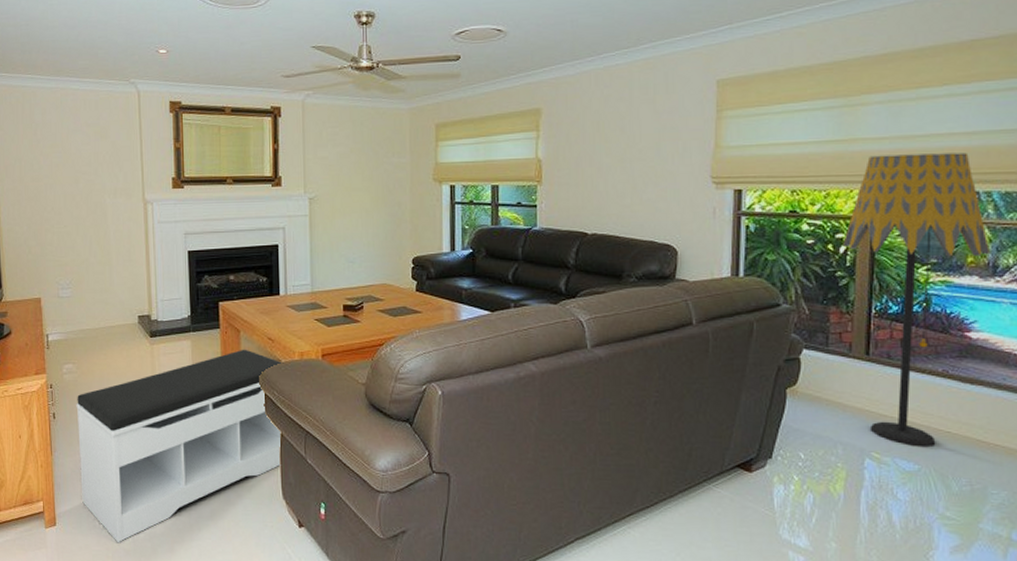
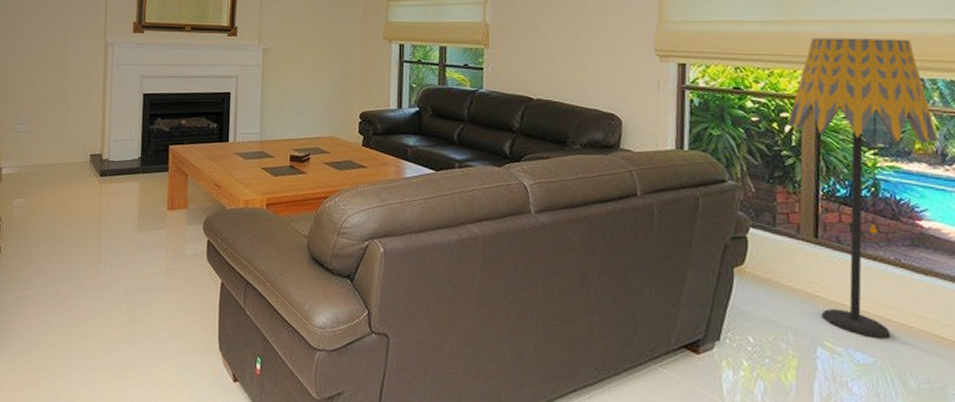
bench: present [76,349,284,543] -> none [19,193,229,386]

